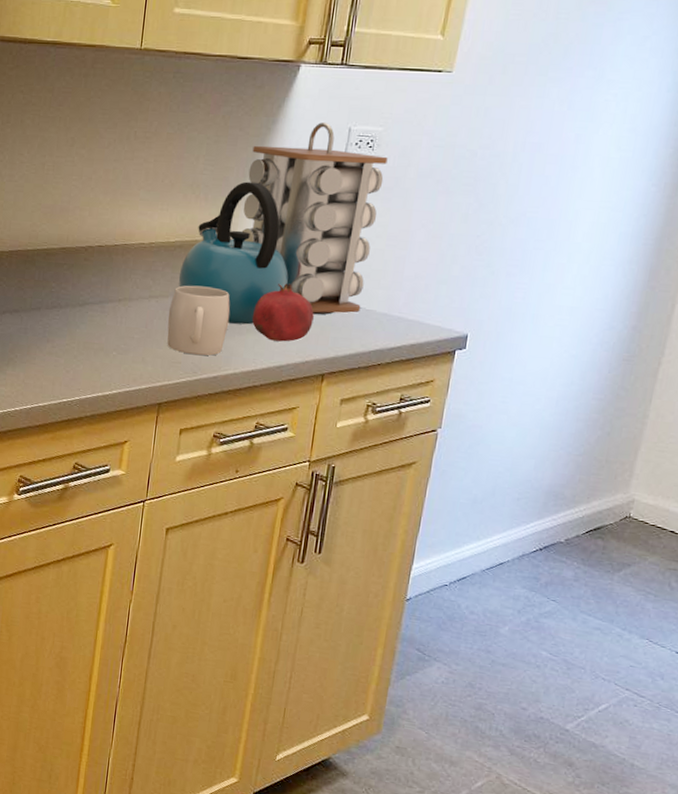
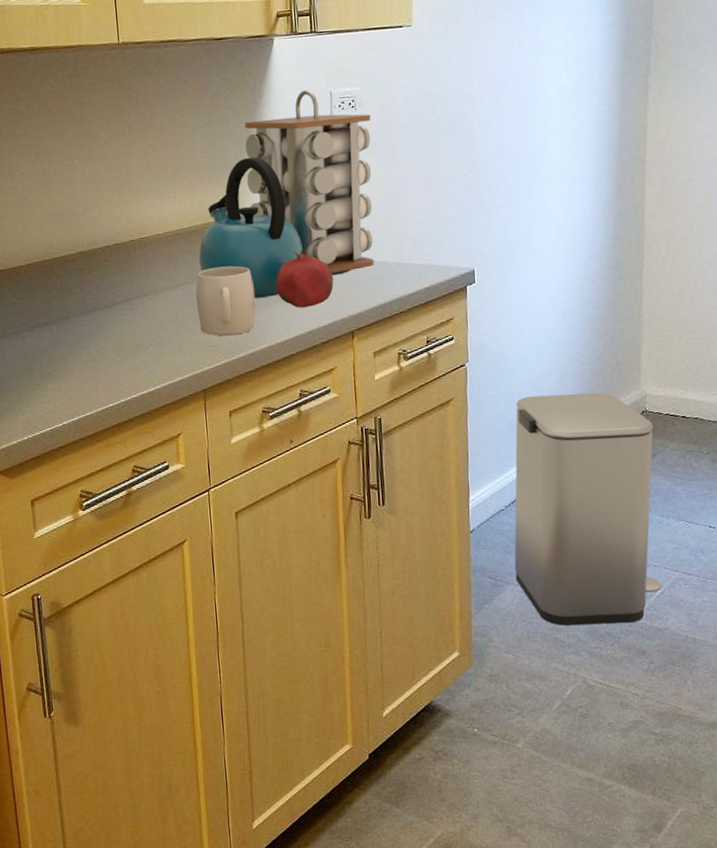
pedal bin: none [445,475,635,732] -> present [514,392,662,626]

